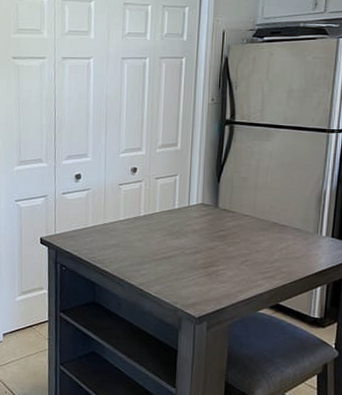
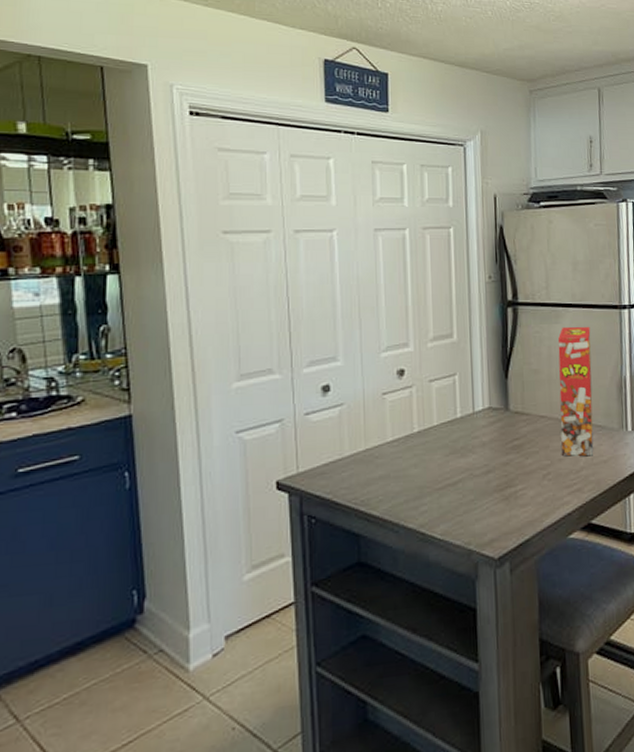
cereal box: none [260,144,298,252] -> present [558,326,594,457]

